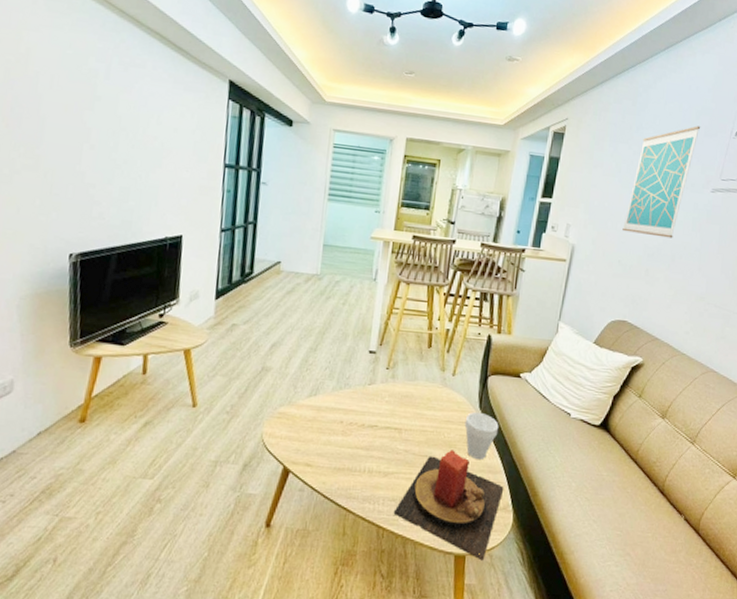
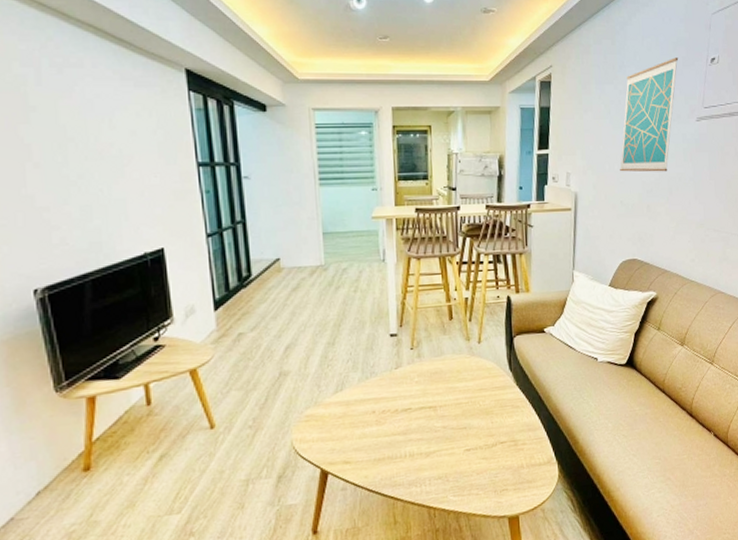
candle: present [393,450,504,561] -> none [441,416,546,517]
cup: present [464,412,499,459] -> none [497,374,532,421]

